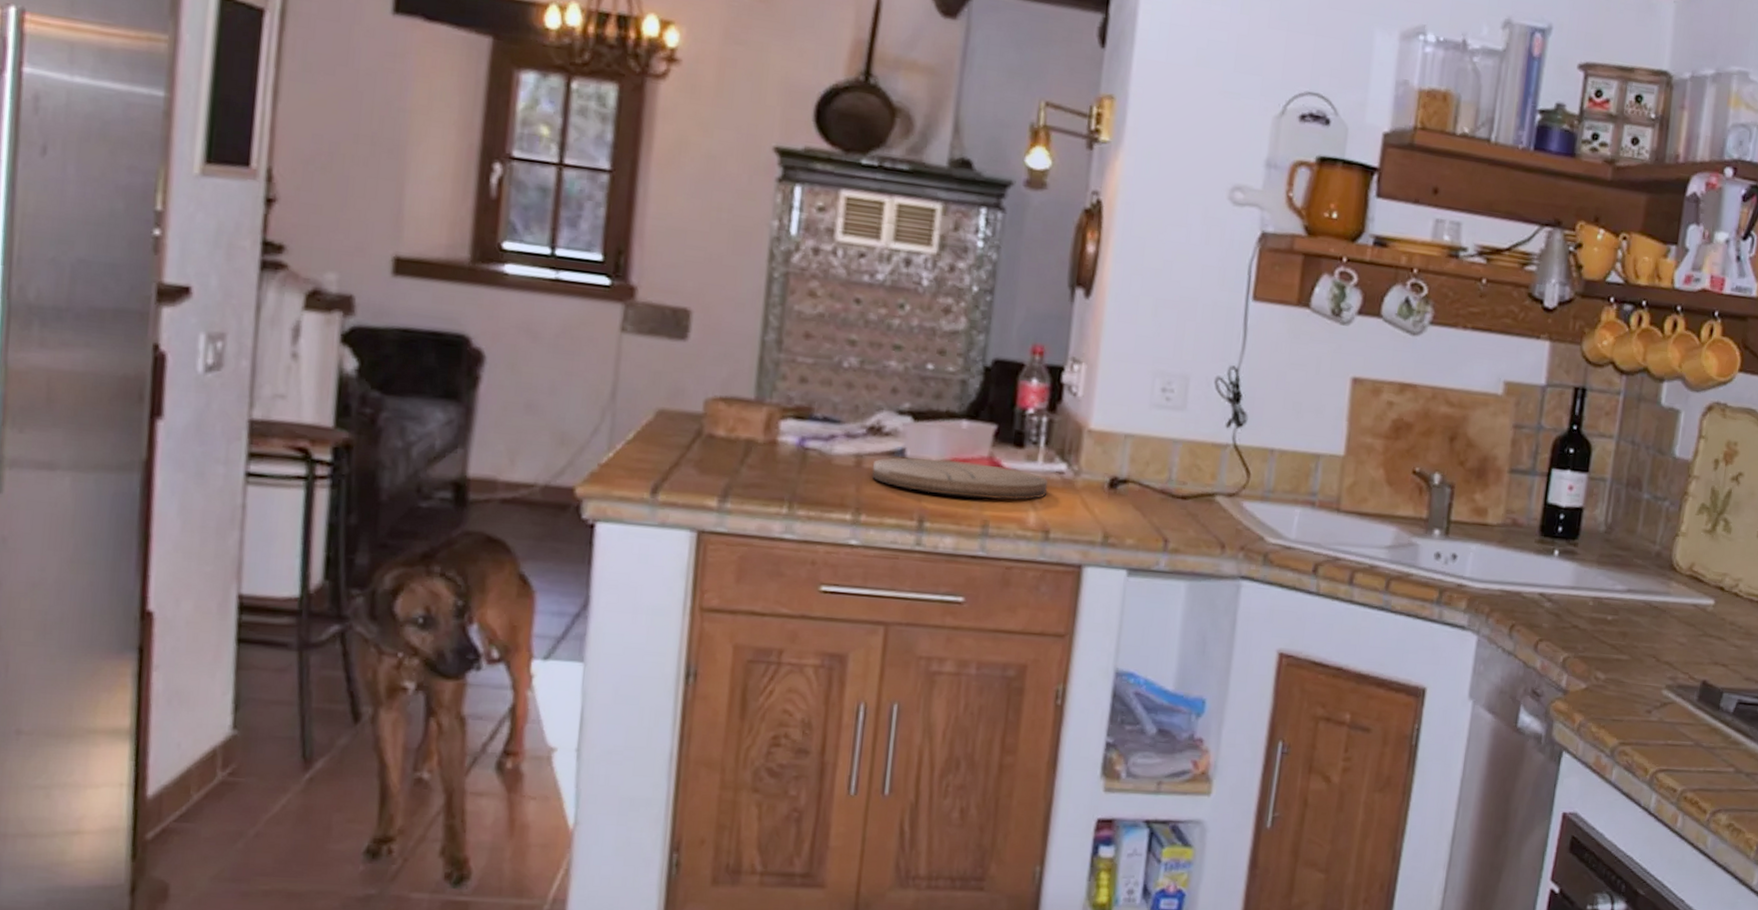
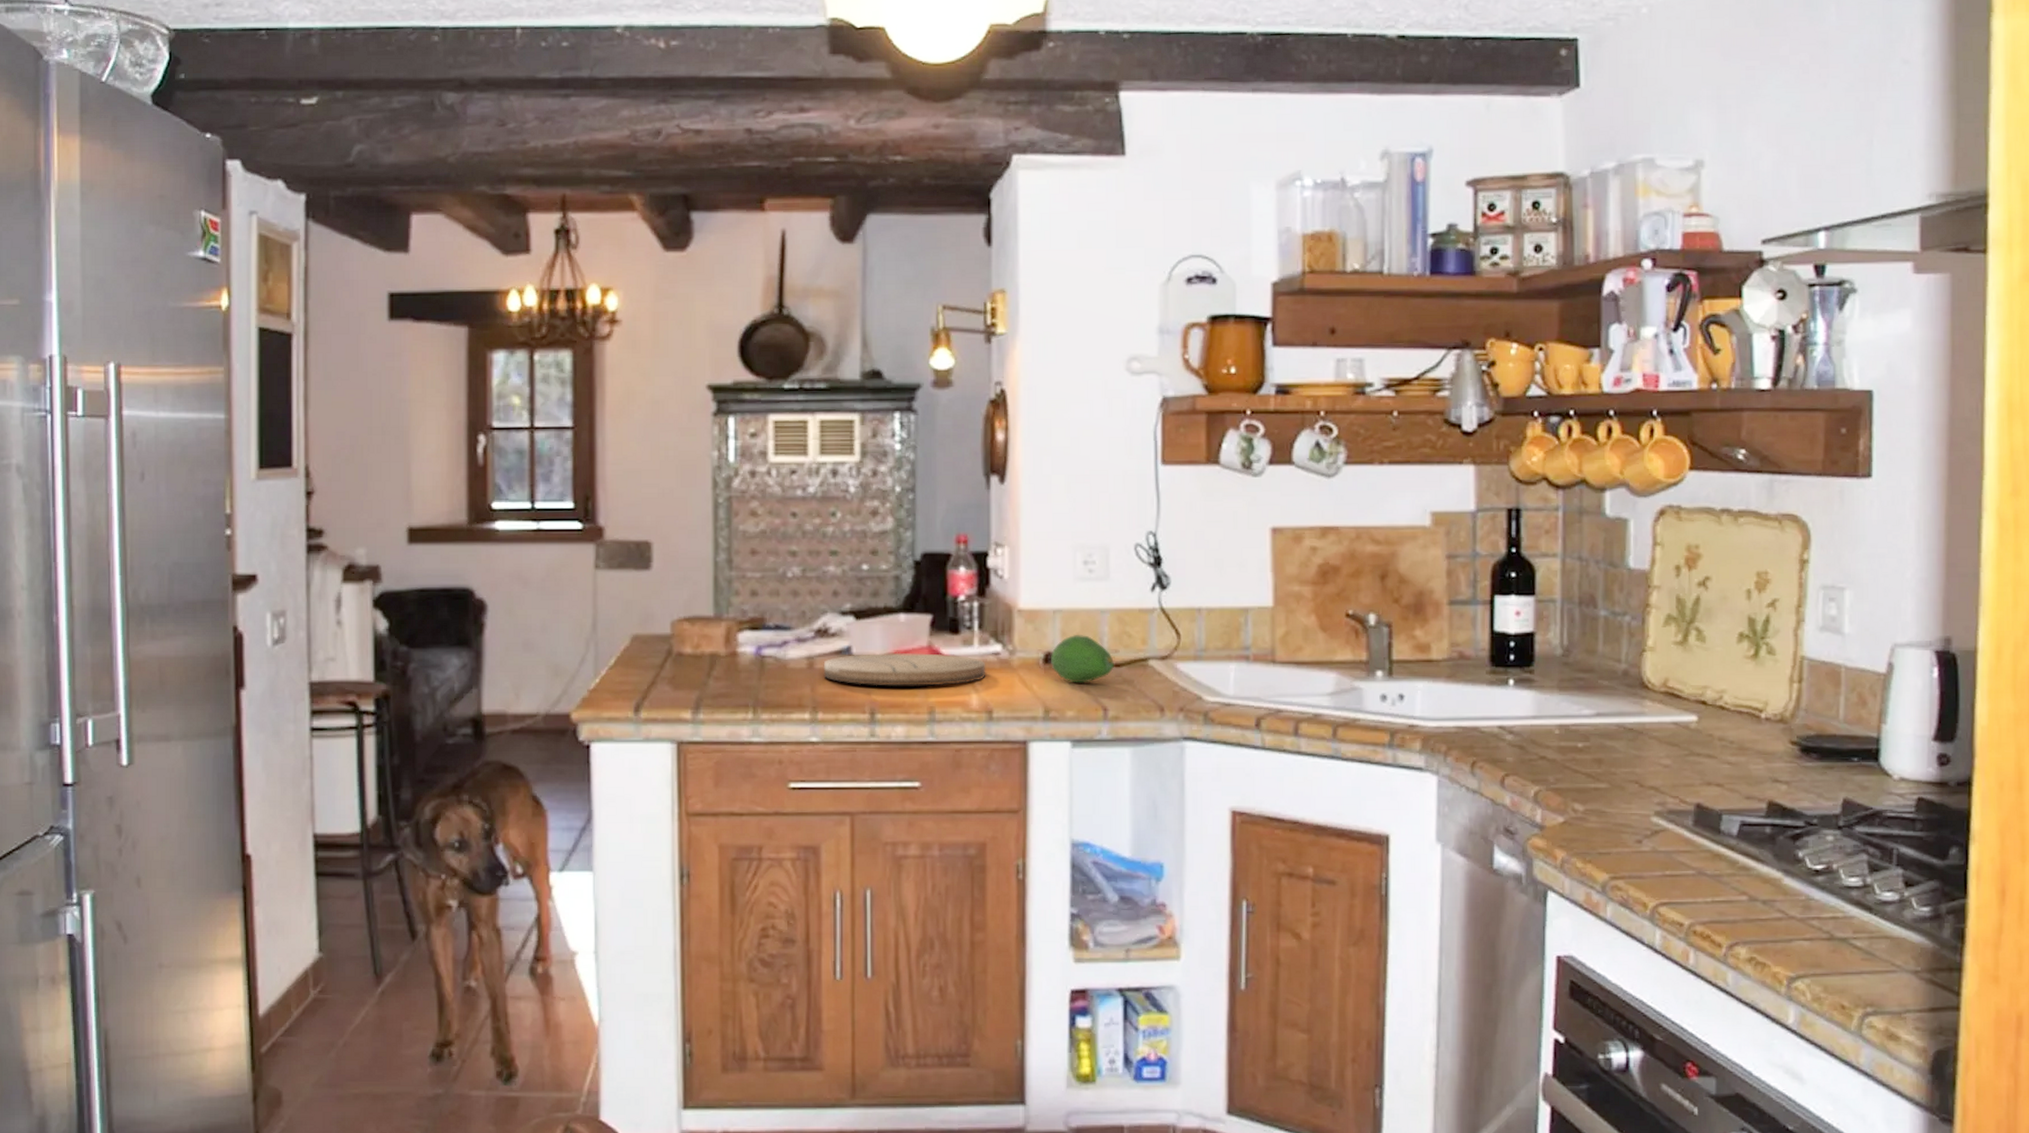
fruit: none [1116,462,1181,512] -> present [1051,635,1114,683]

